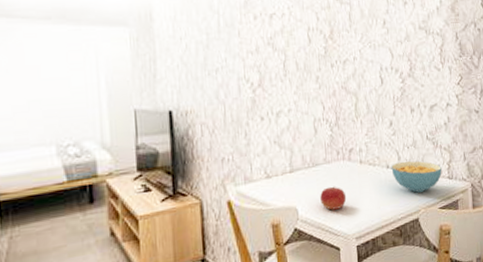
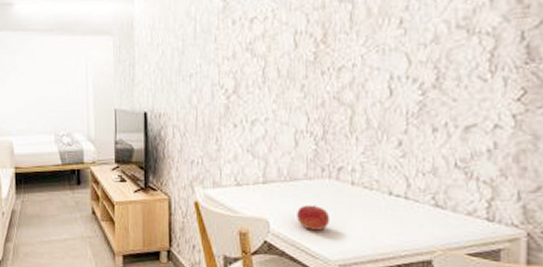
cereal bowl: present [391,161,442,193] -> none [395,191,476,230]

